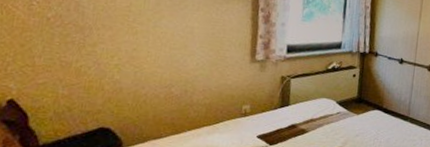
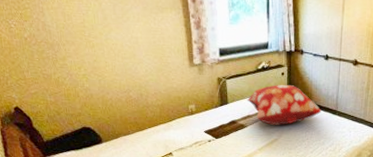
decorative pillow: none [311,87,393,131] -> present [246,85,322,125]

